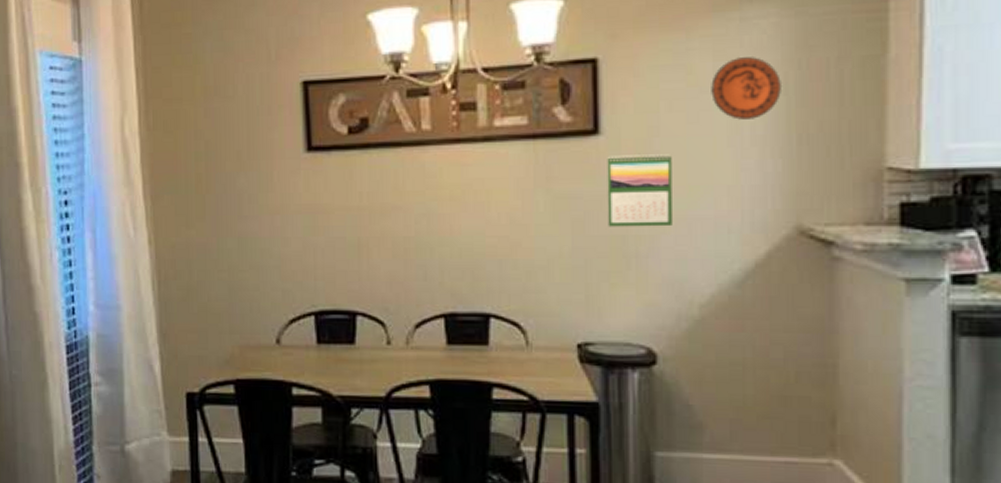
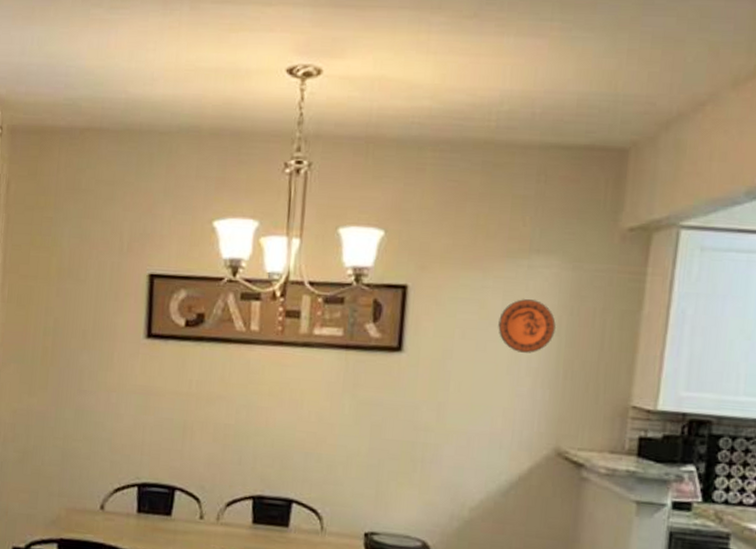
calendar: present [607,153,672,227] -> none [401,371,460,438]

